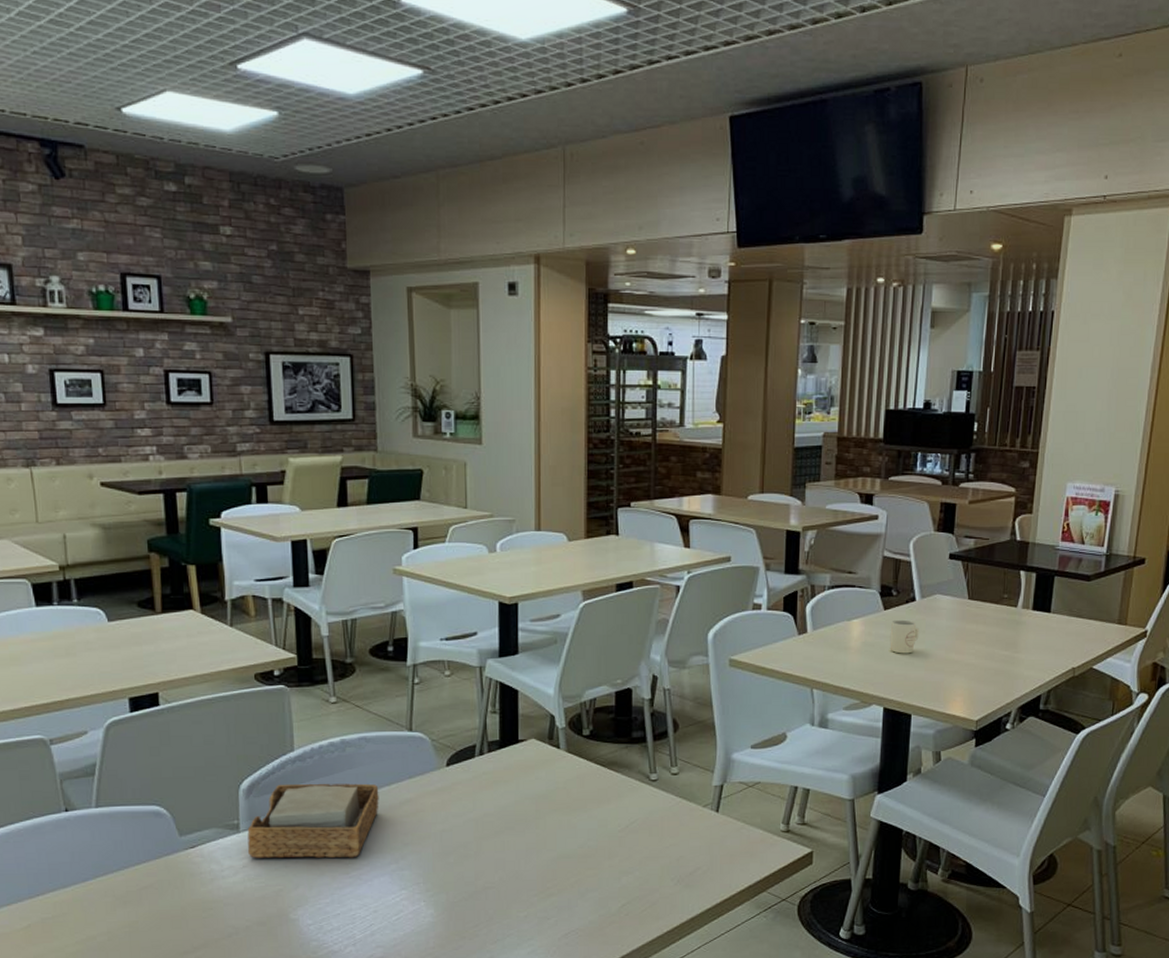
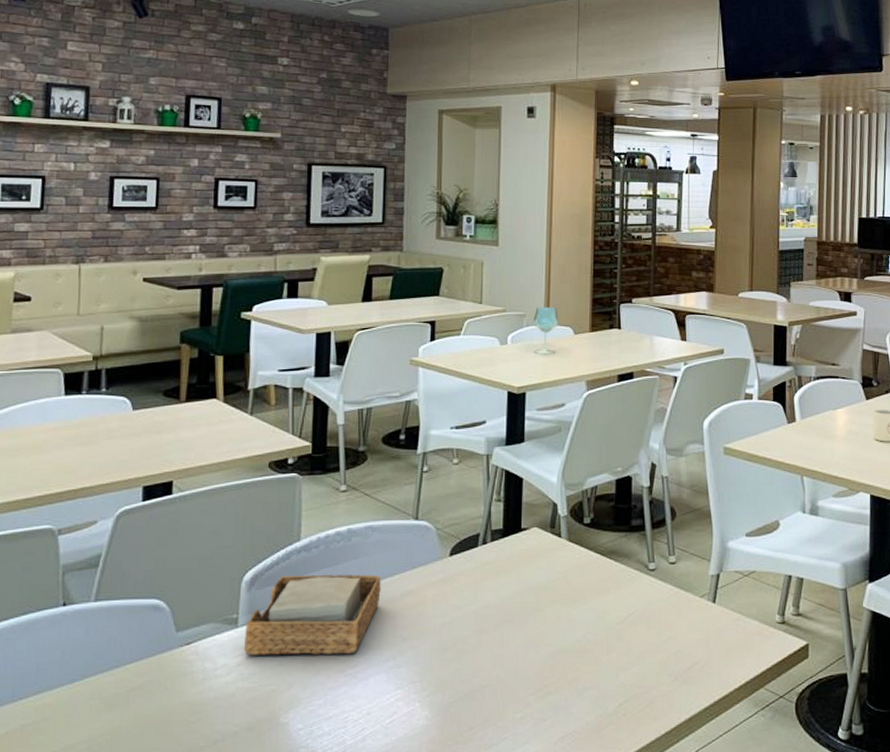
wine glass: none [524,511,551,563] -> present [534,306,558,355]

